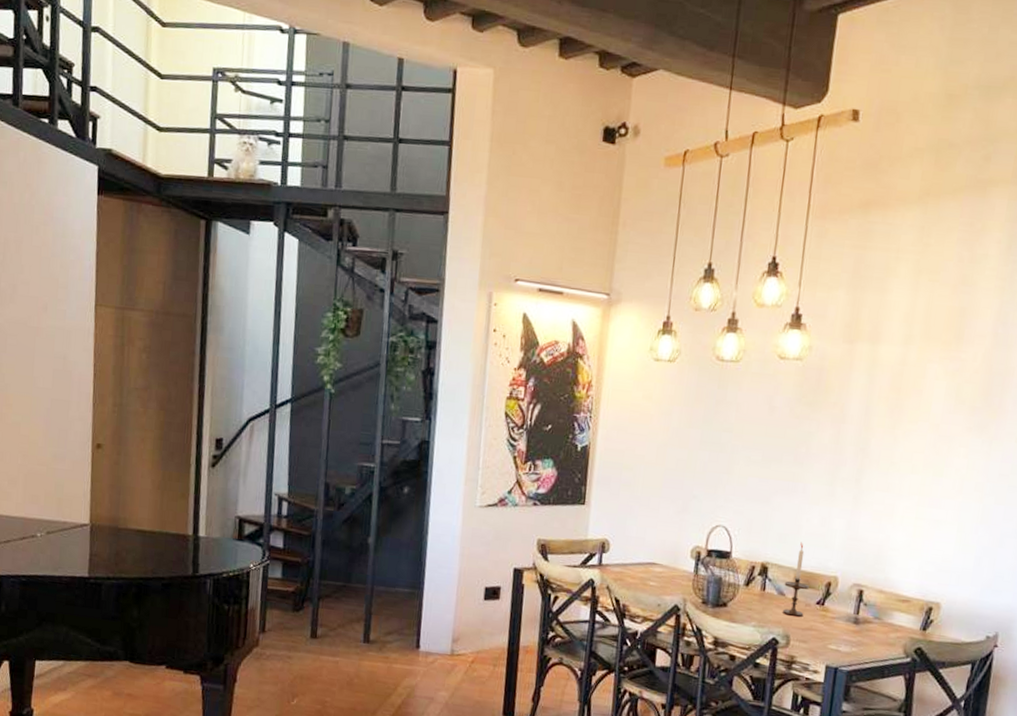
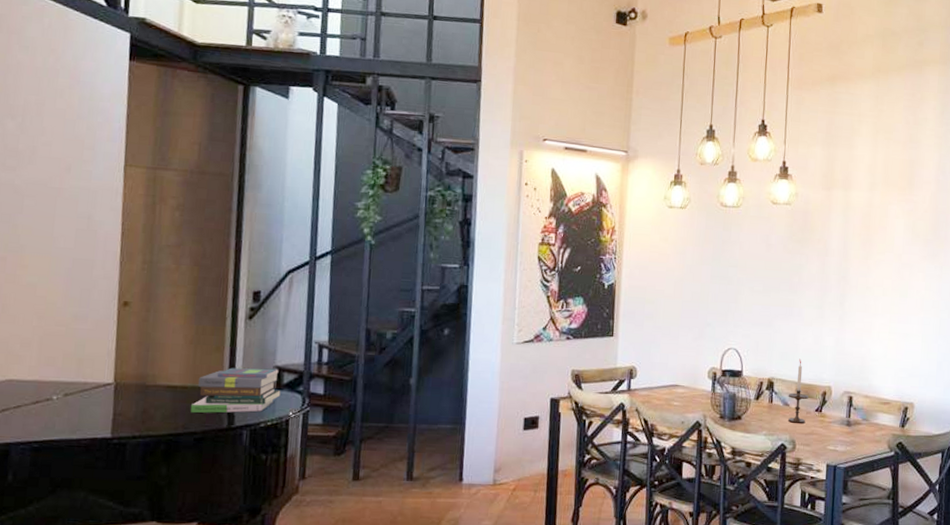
books: none [159,515,242,563] -> present [191,367,281,414]

